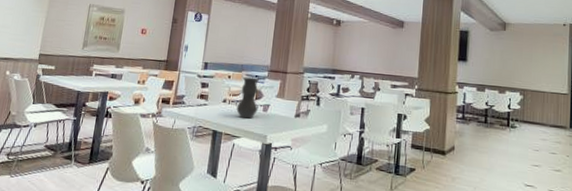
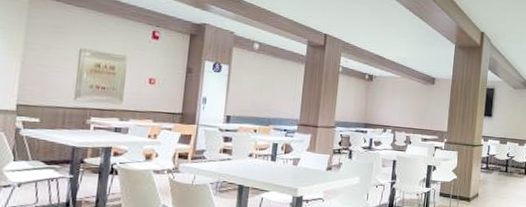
vase: present [236,77,260,120] -> none [264,130,289,174]

